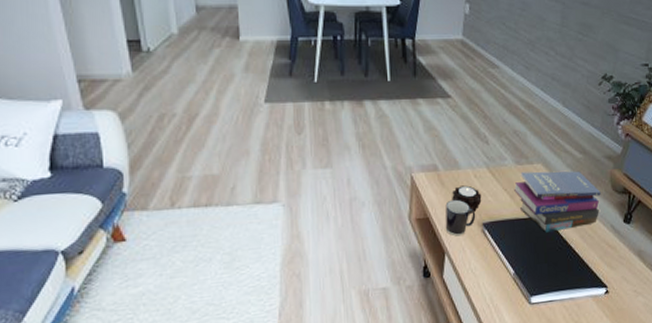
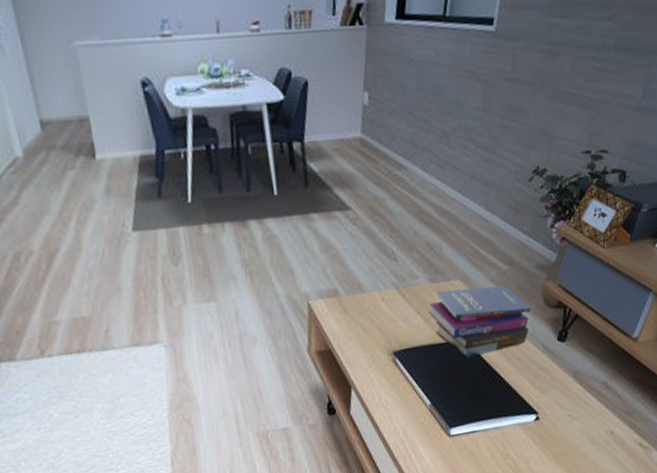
mug: present [445,199,476,237] -> none [349,326,385,369]
candle: present [452,185,482,215] -> none [356,310,391,344]

